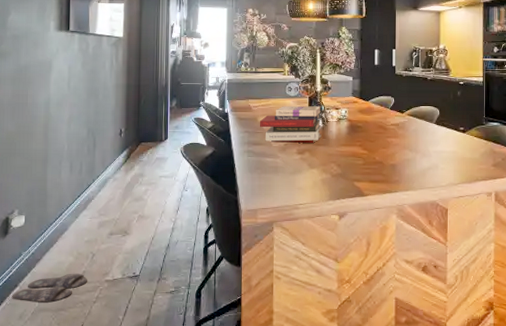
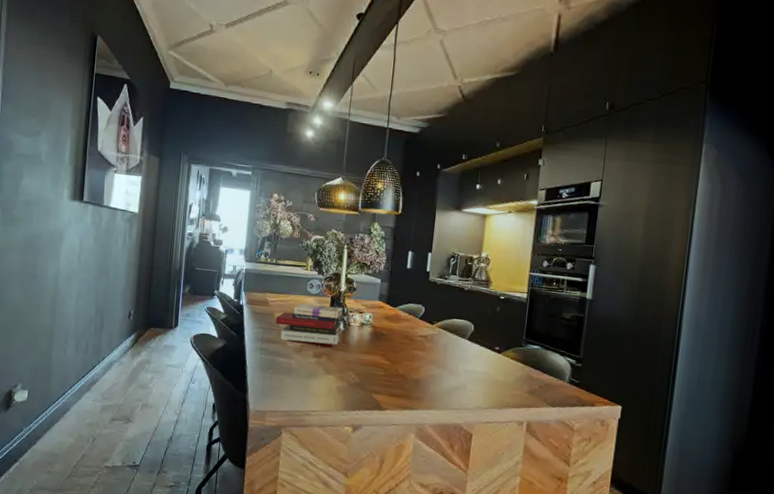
slippers: present [11,273,87,303] -> none [10,454,87,482]

